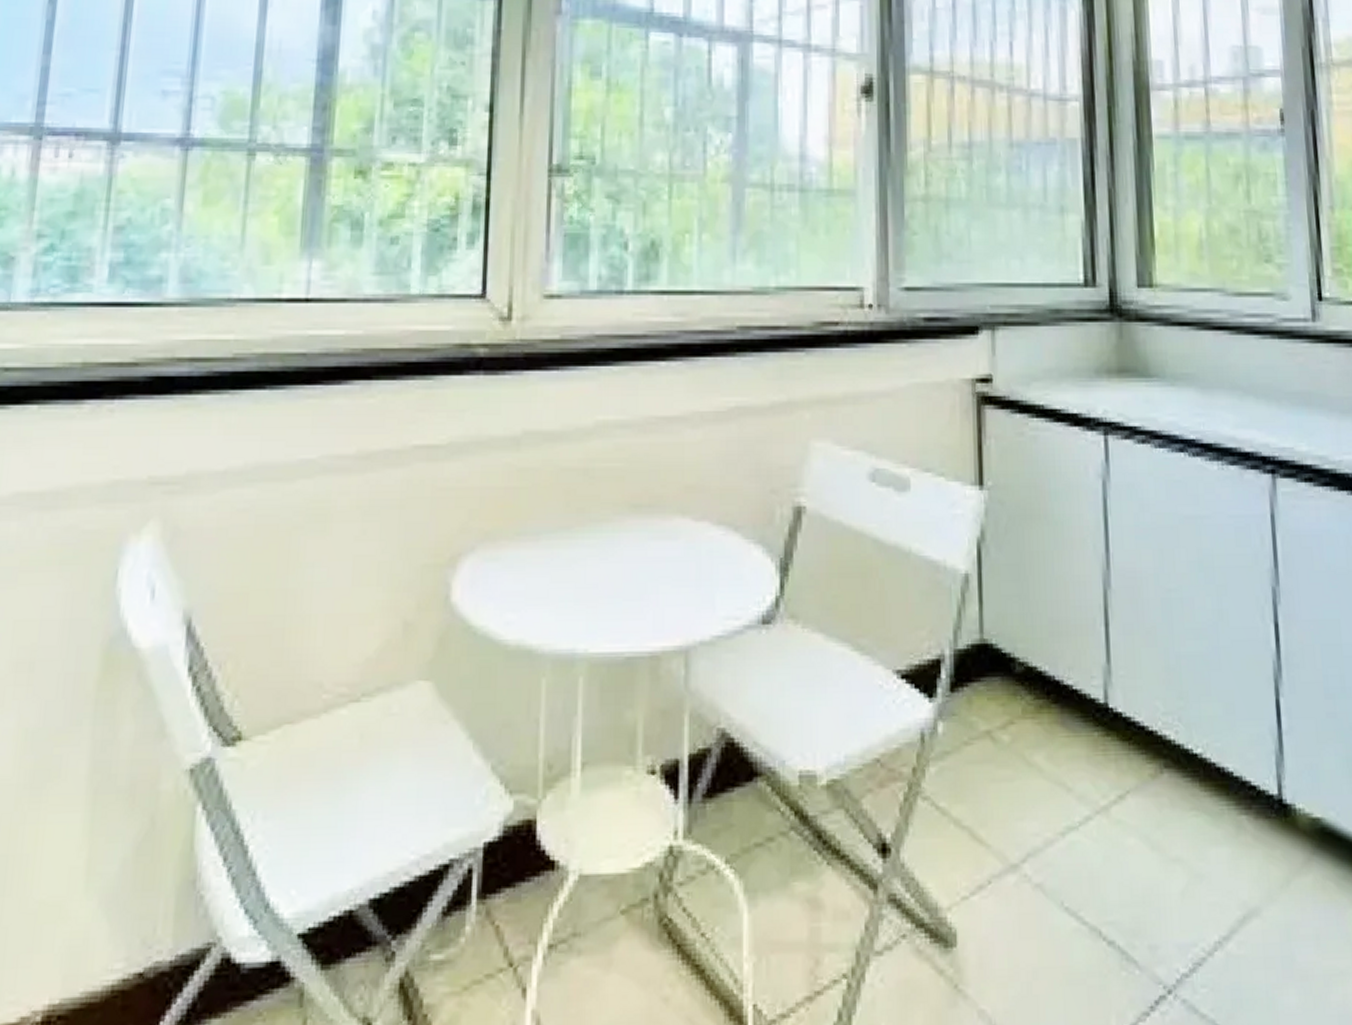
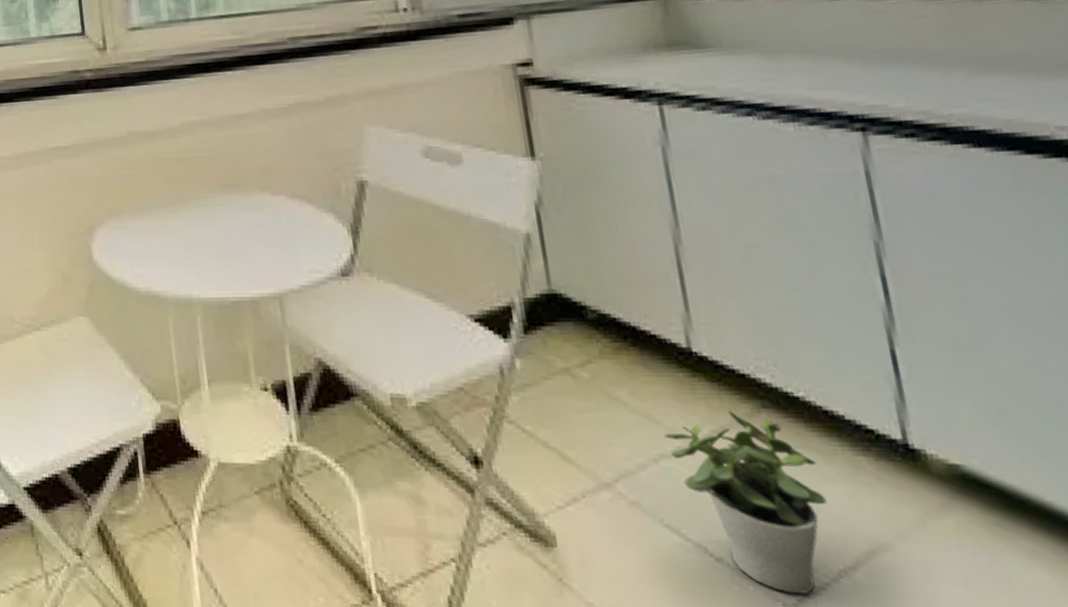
potted plant: none [1073,772,1211,974] -> present [663,411,827,595]

